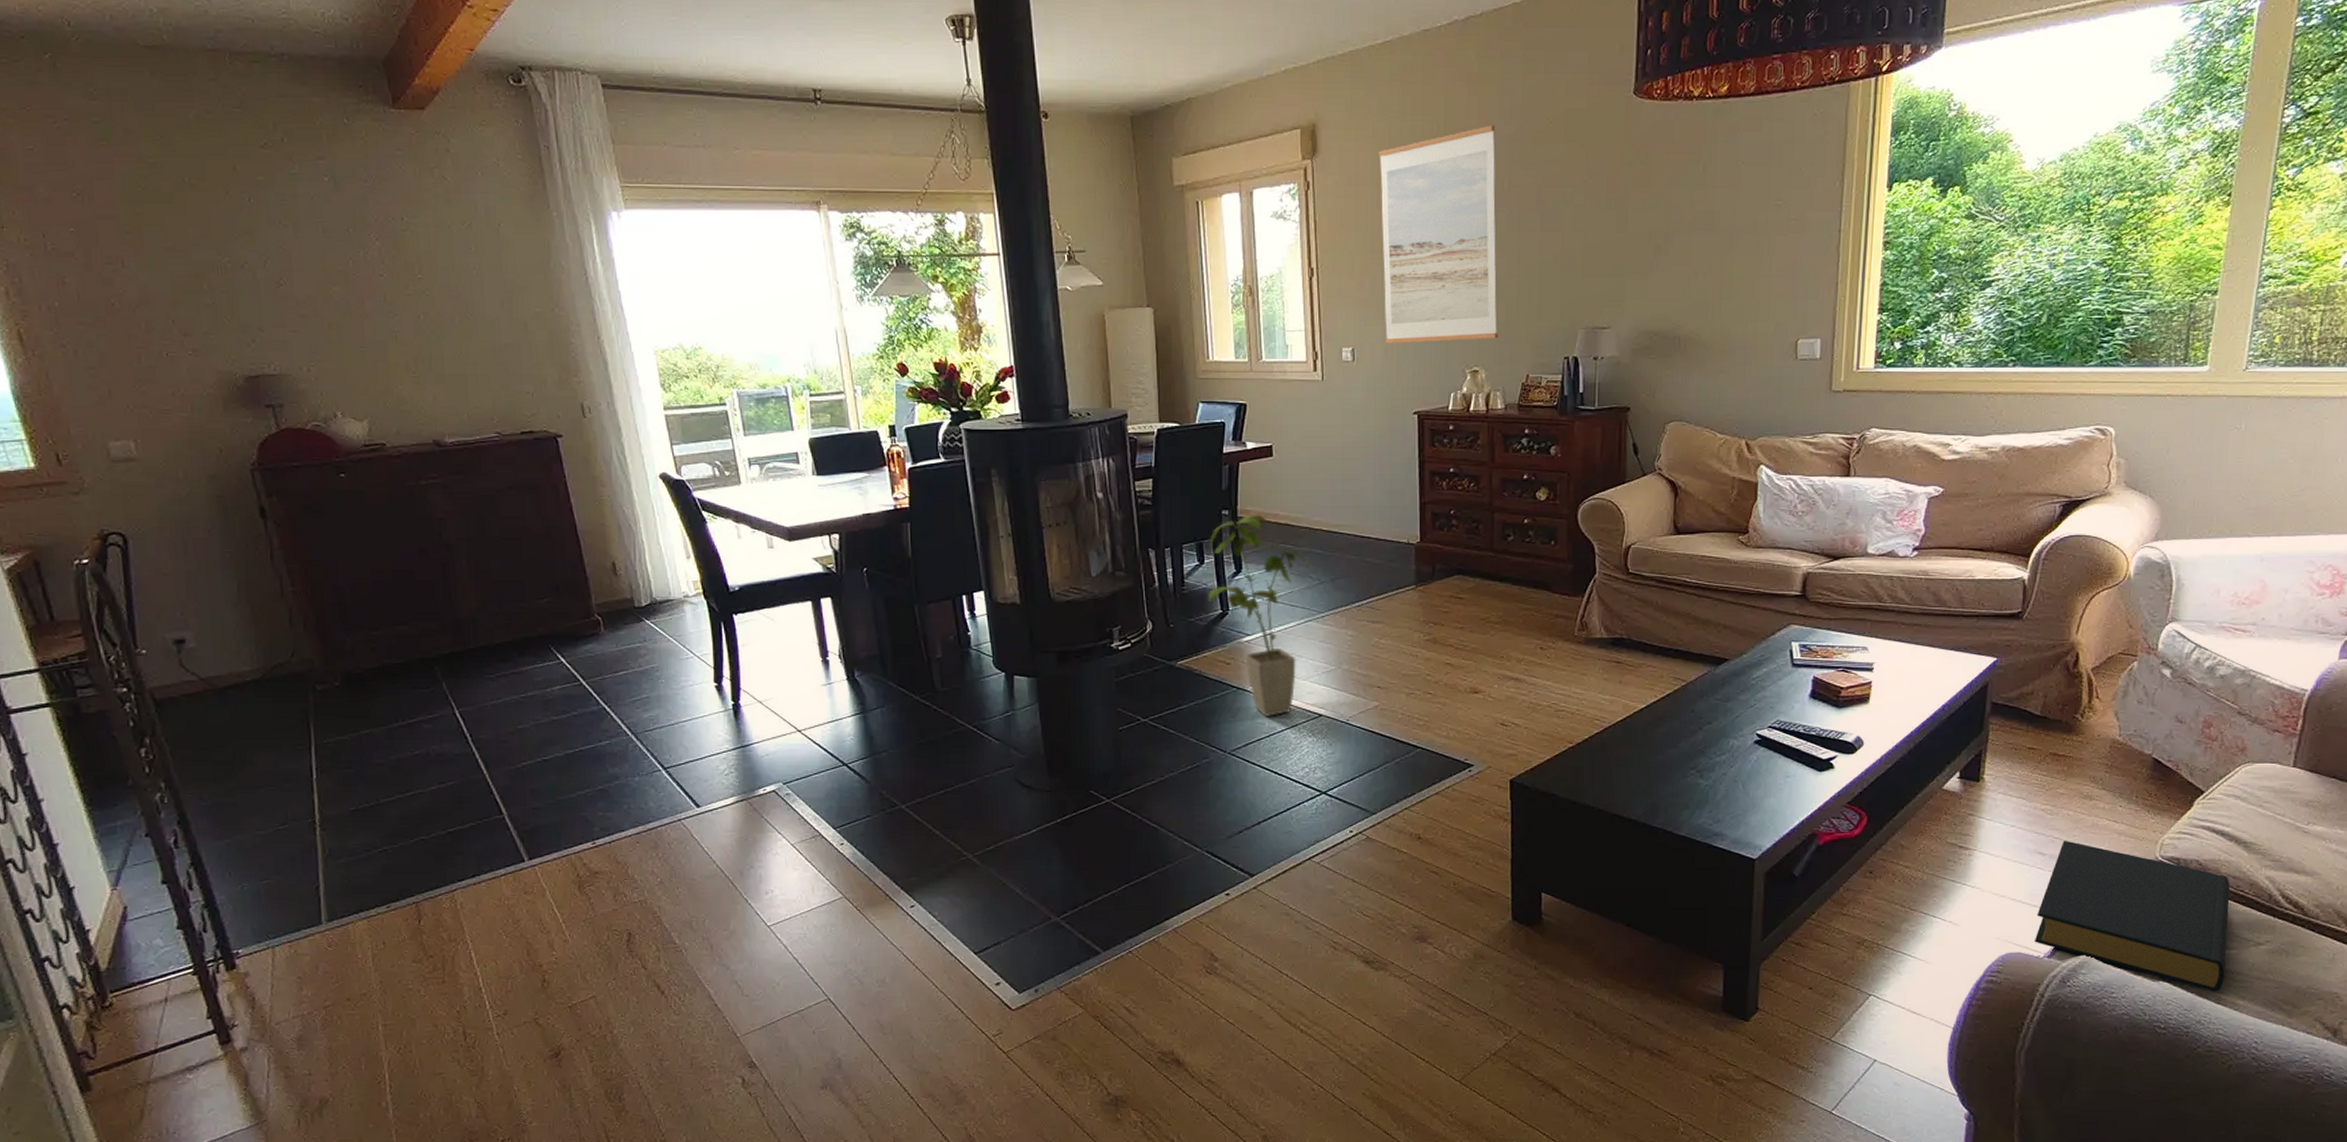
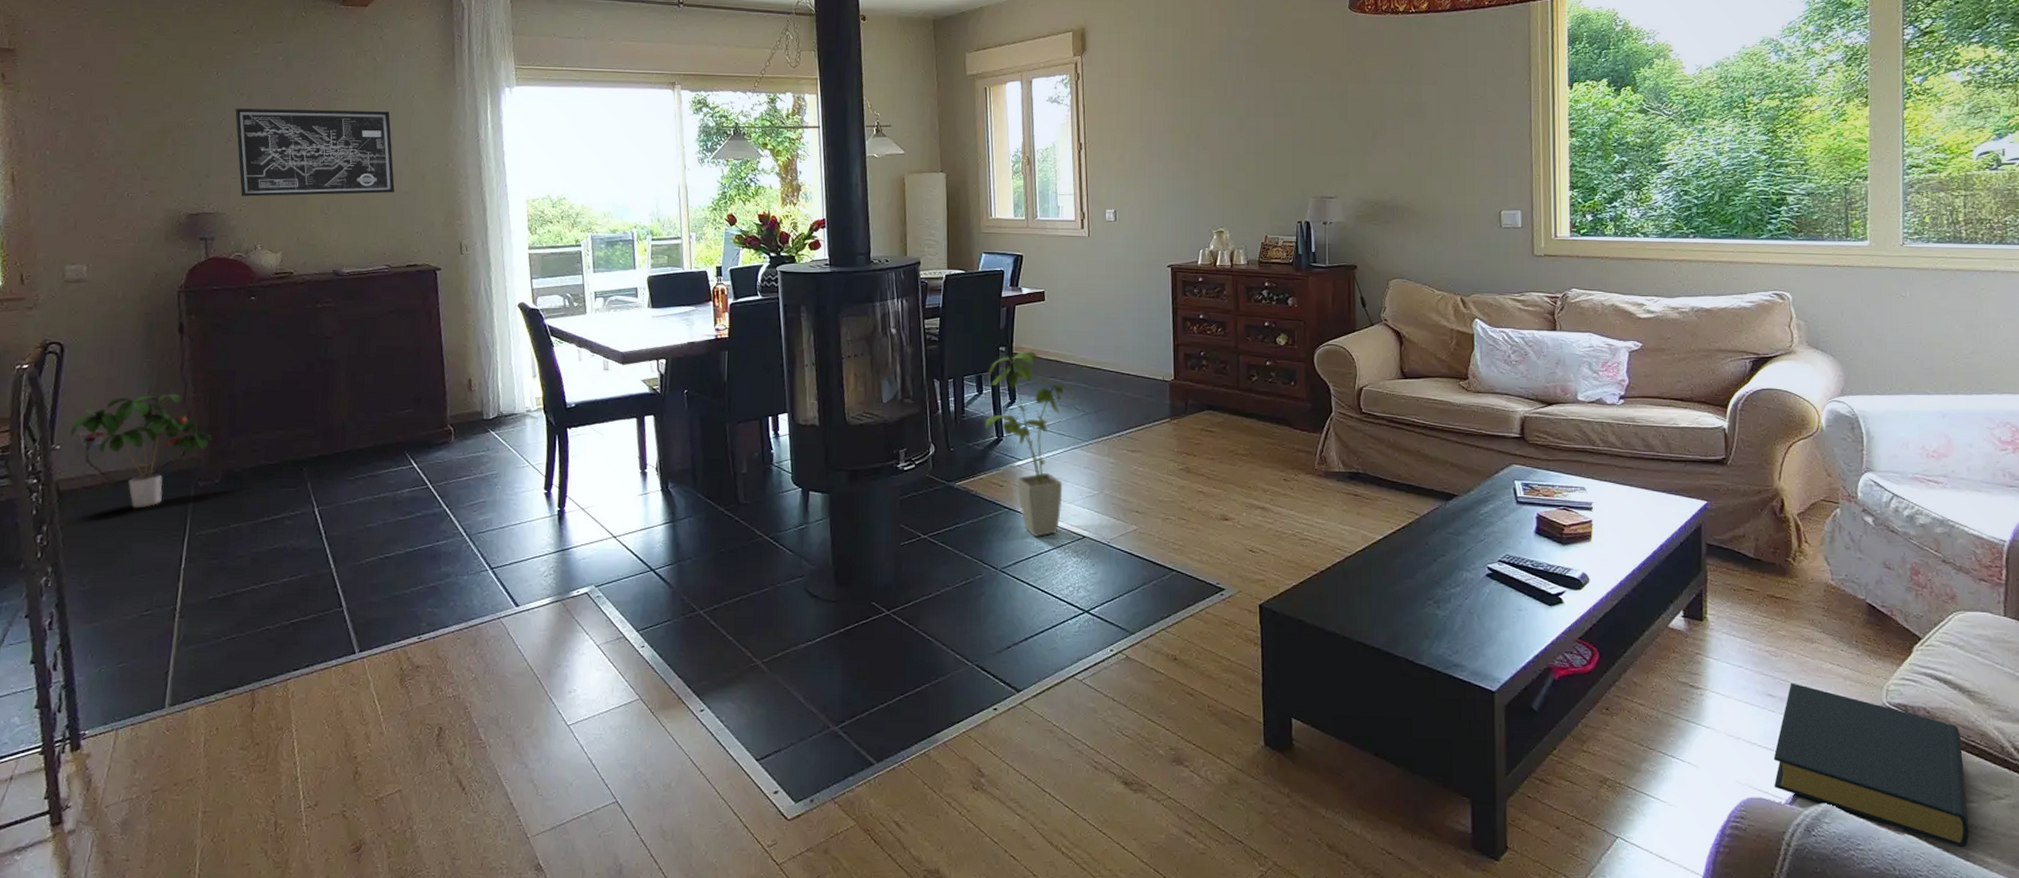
potted plant: none [154,587,324,716] -> present [70,393,213,508]
wall art: none [281,244,493,354] -> present [235,108,395,197]
wall art: present [1379,125,1498,344] -> none [1137,31,1240,208]

